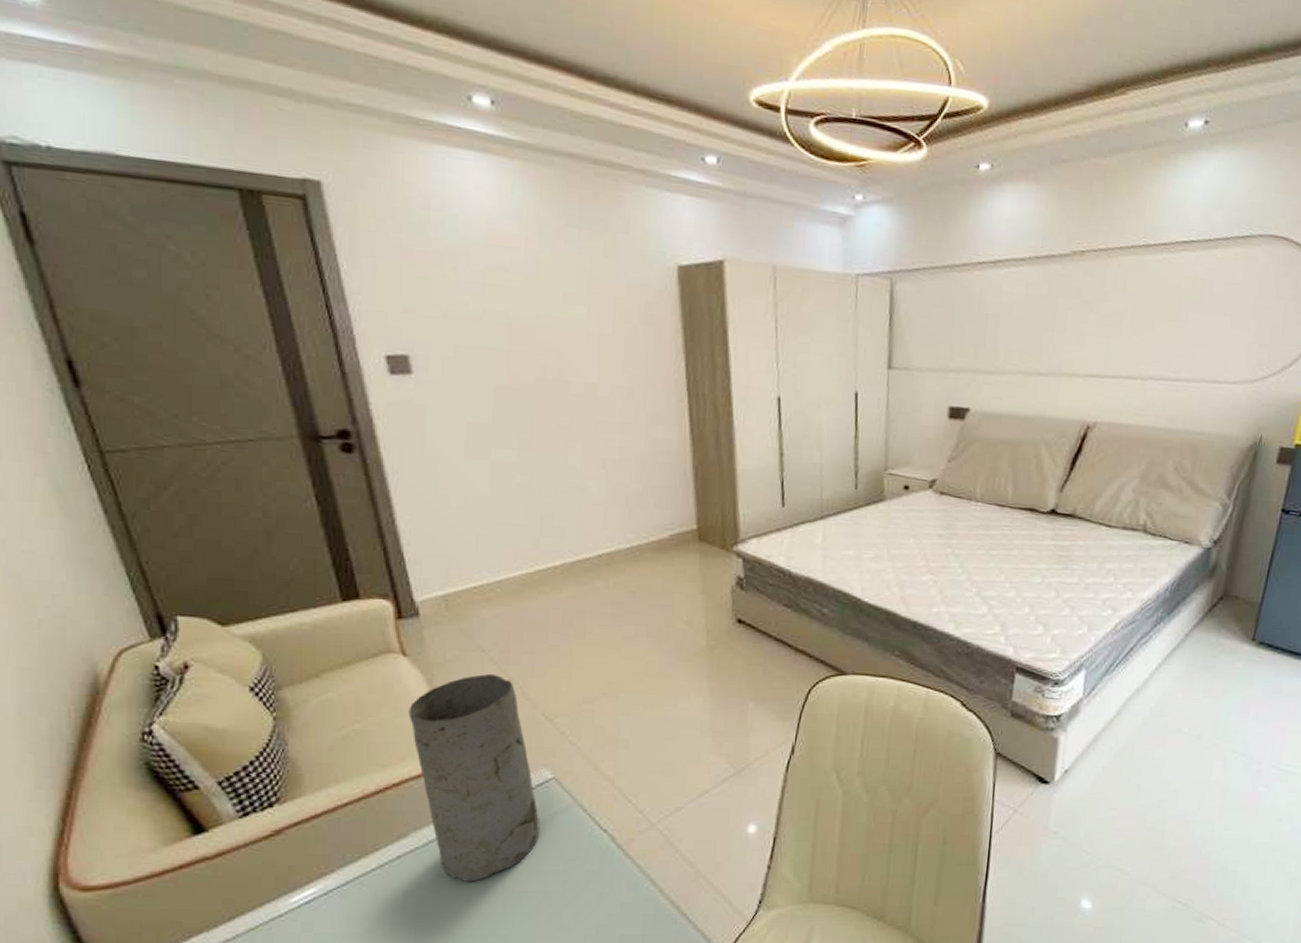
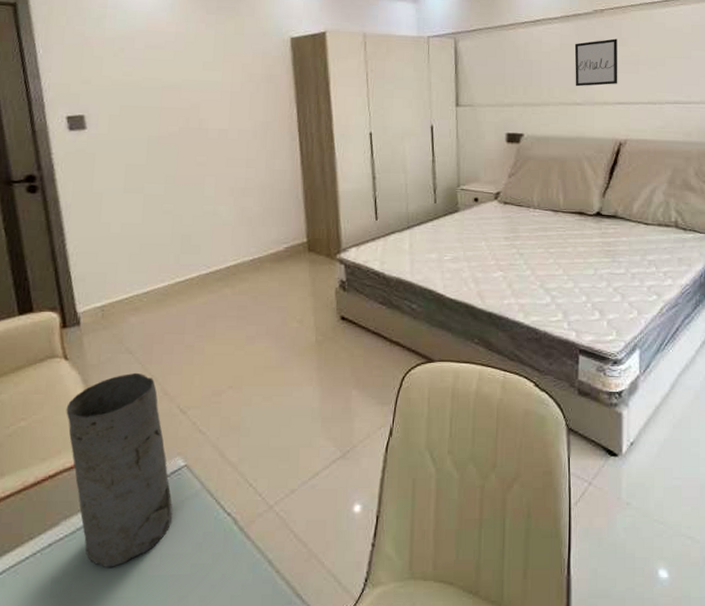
wall art: none [1039,290,1098,352] -> present [574,38,618,87]

